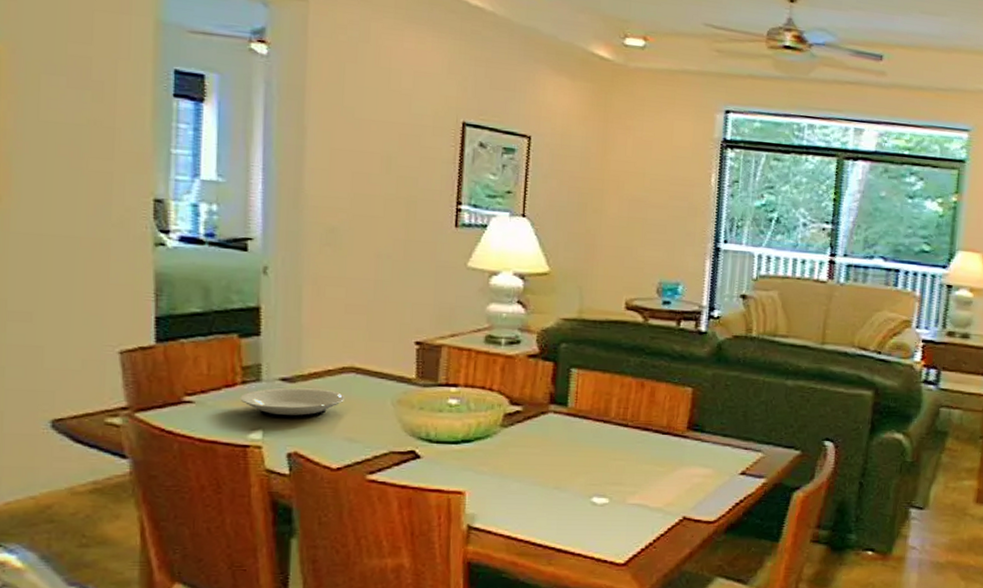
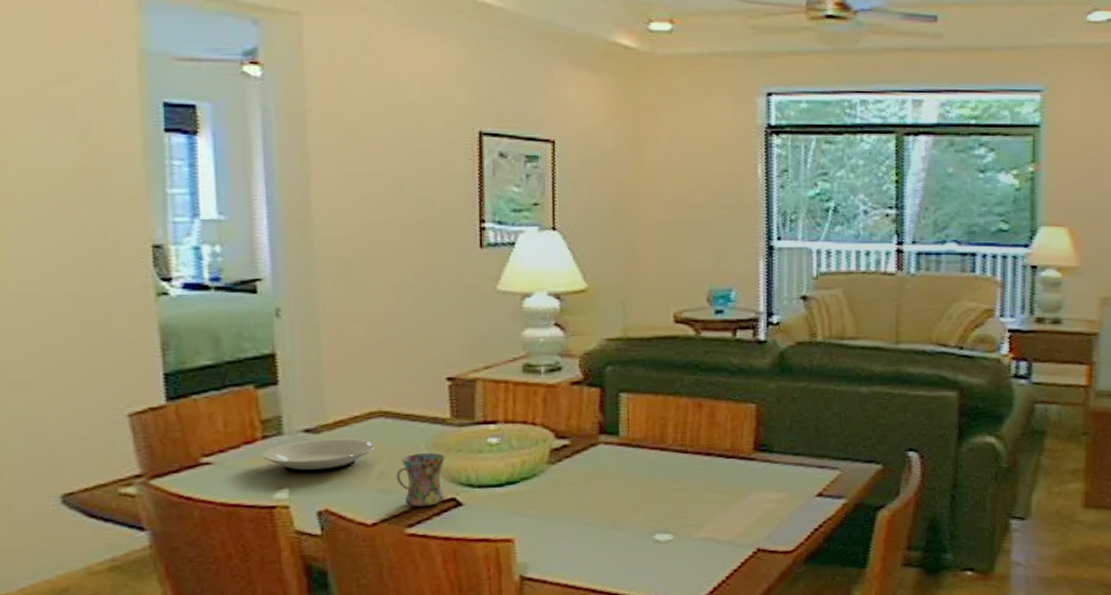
mug: none [362,407,408,456] -> present [396,452,445,507]

